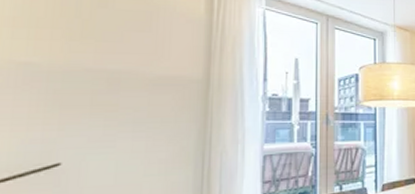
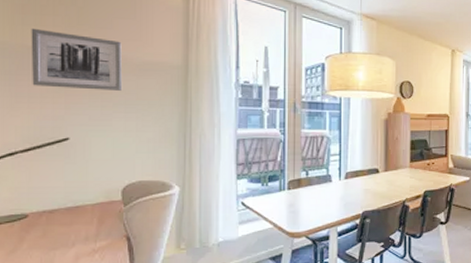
wall art: none [18,42,133,108] -> present [31,28,123,91]

